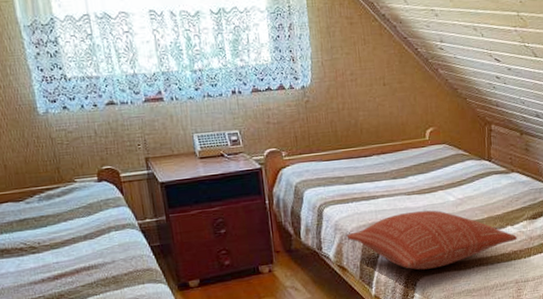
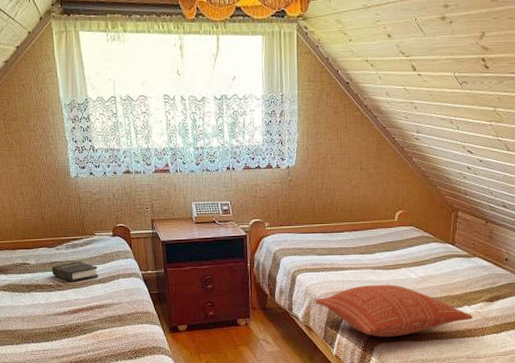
hardback book: none [21,215,84,242] -> present [51,261,99,282]

